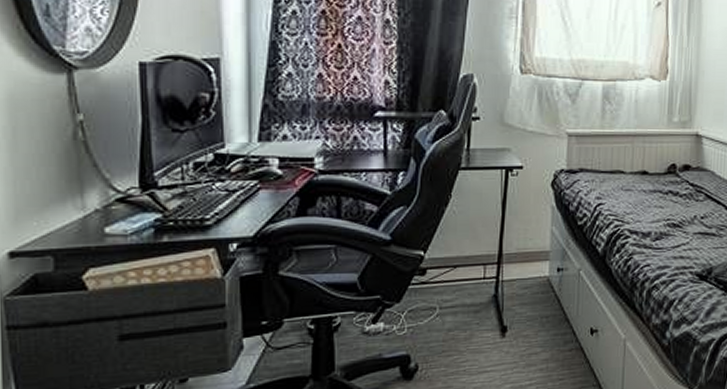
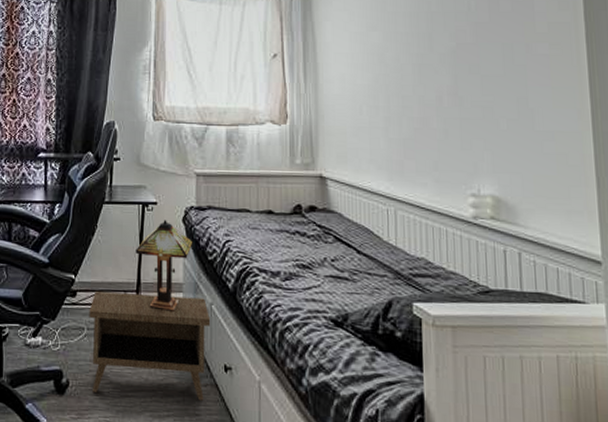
nightstand: none [442,264,578,372] -> present [89,292,211,401]
table lamp: none [497,185,562,281] -> present [135,220,193,311]

